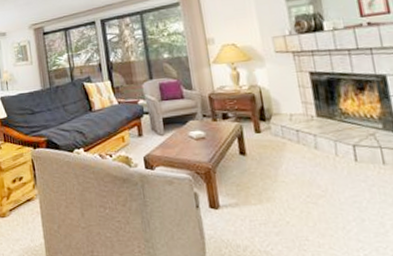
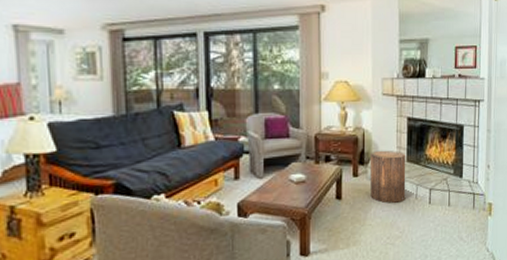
stool: none [272,105,323,160] -> present [370,150,406,203]

